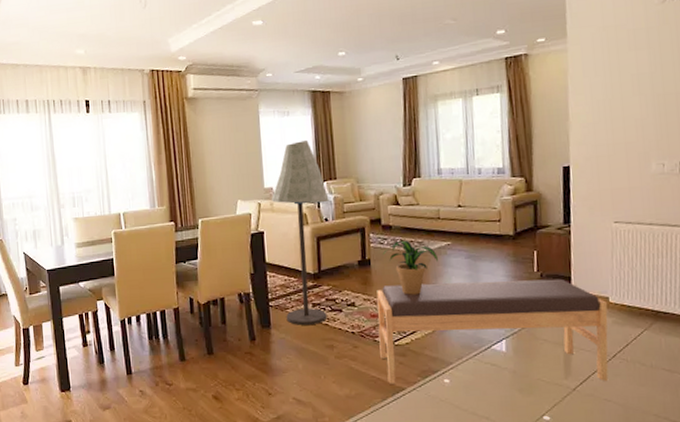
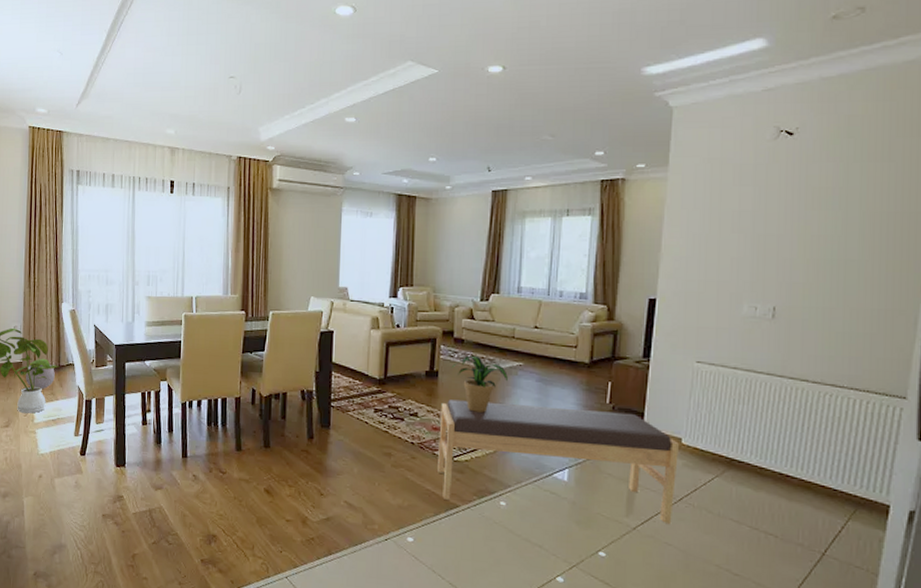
floor lamp: present [271,140,329,325] -> none [344,244,403,430]

